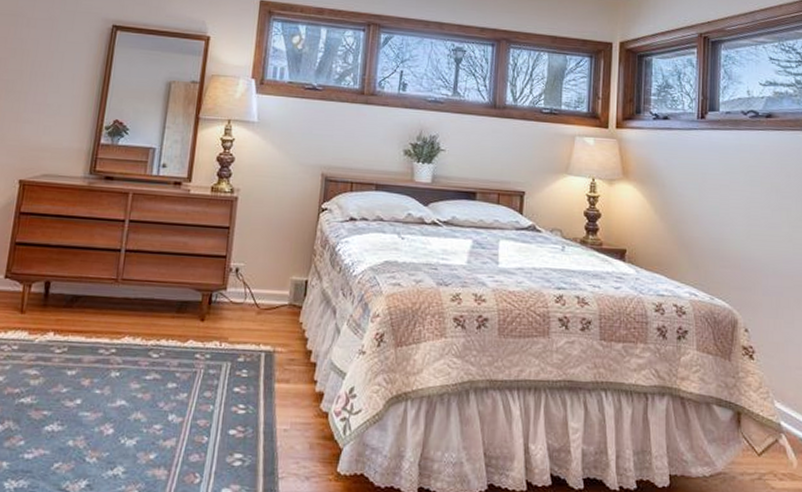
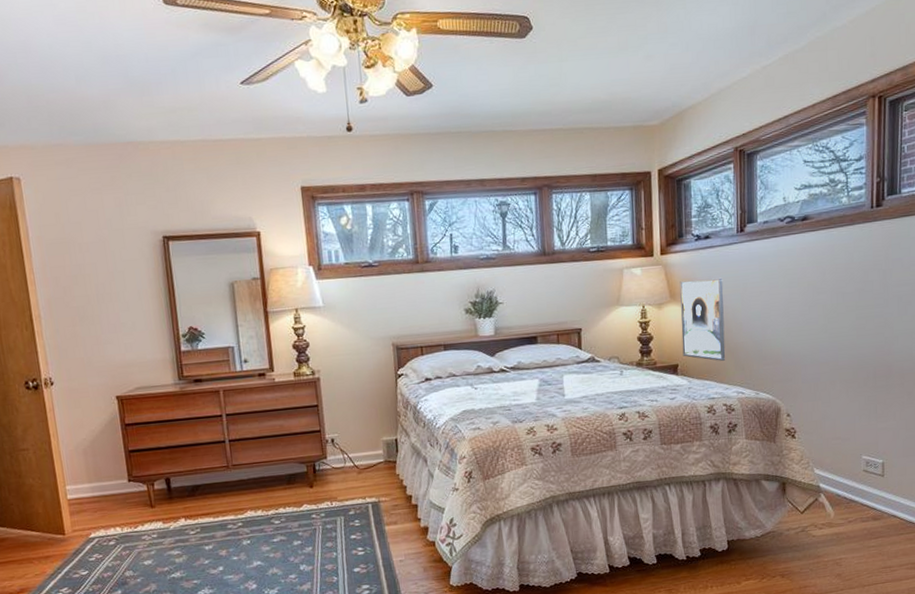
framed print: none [632,159,680,254] -> present [680,277,726,361]

